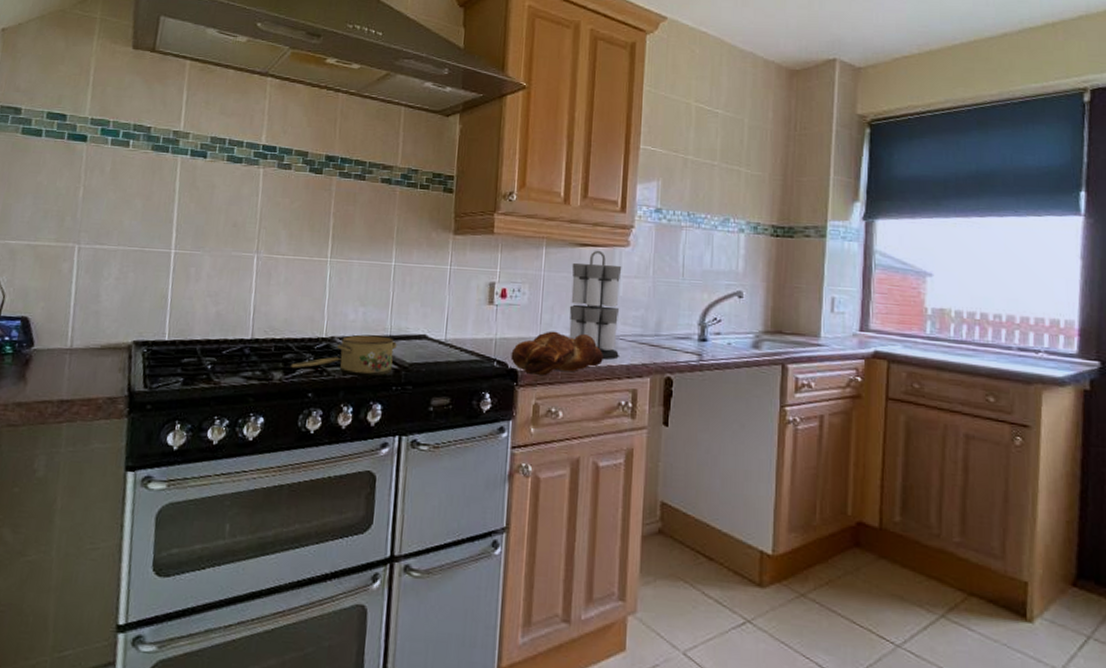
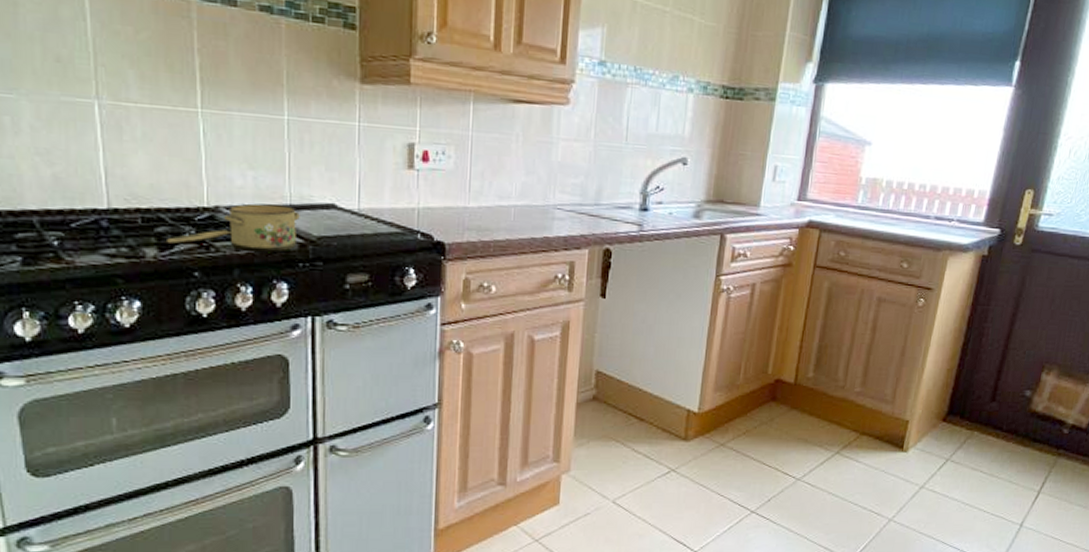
bread loaf: present [510,331,603,376] -> none [436,199,539,249]
spice rack: present [569,250,622,360] -> none [501,107,561,232]

